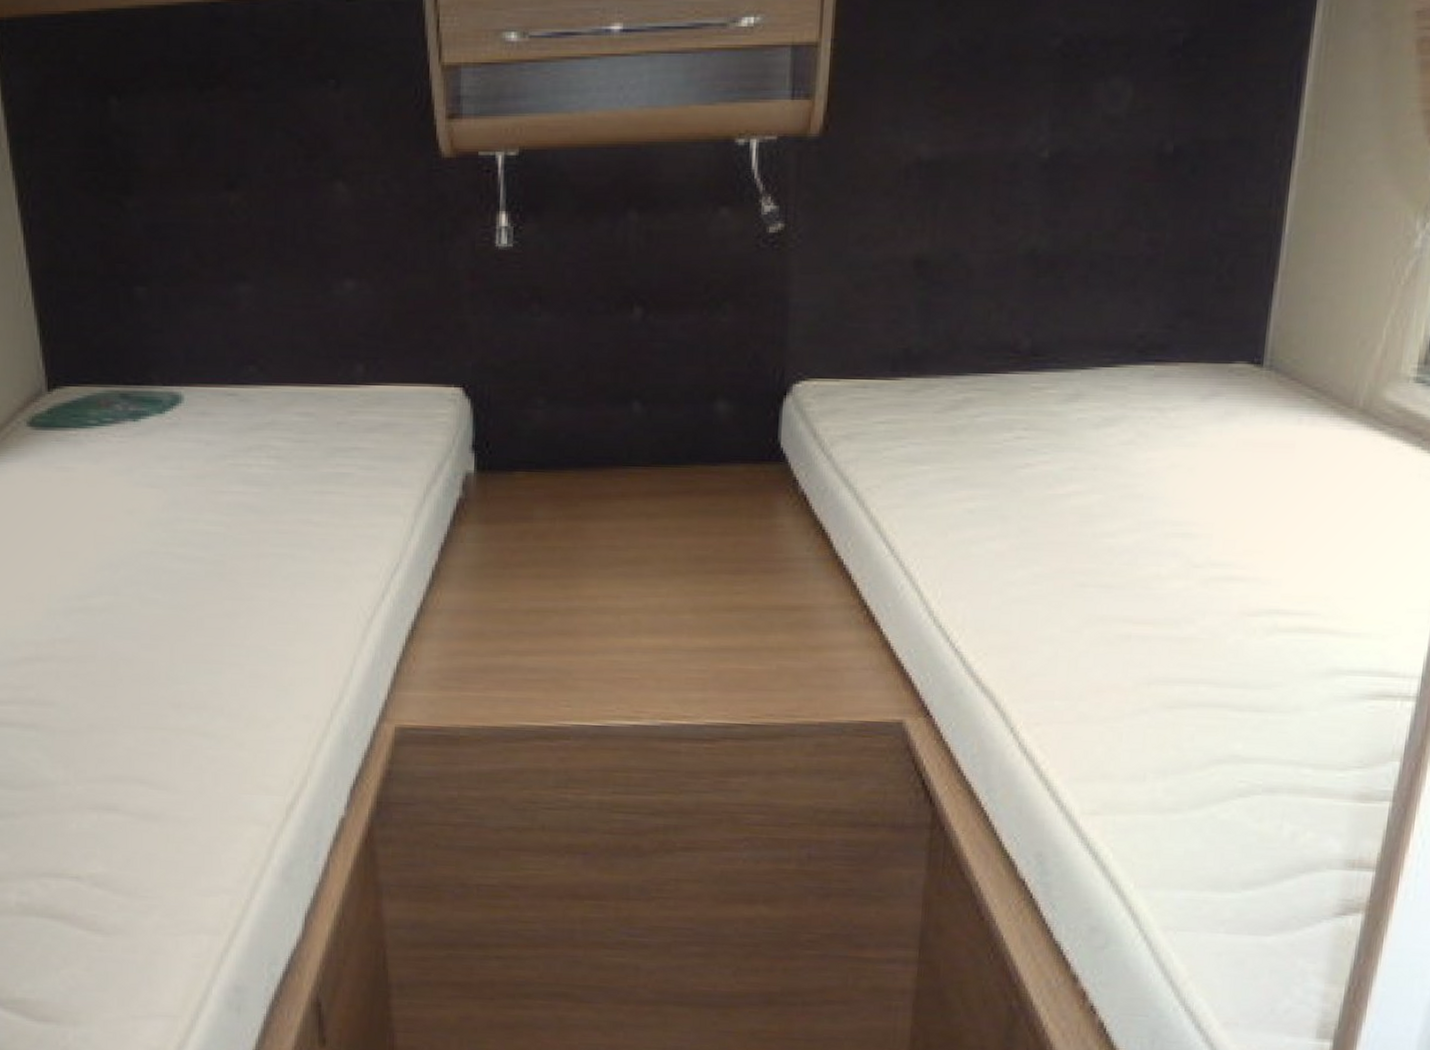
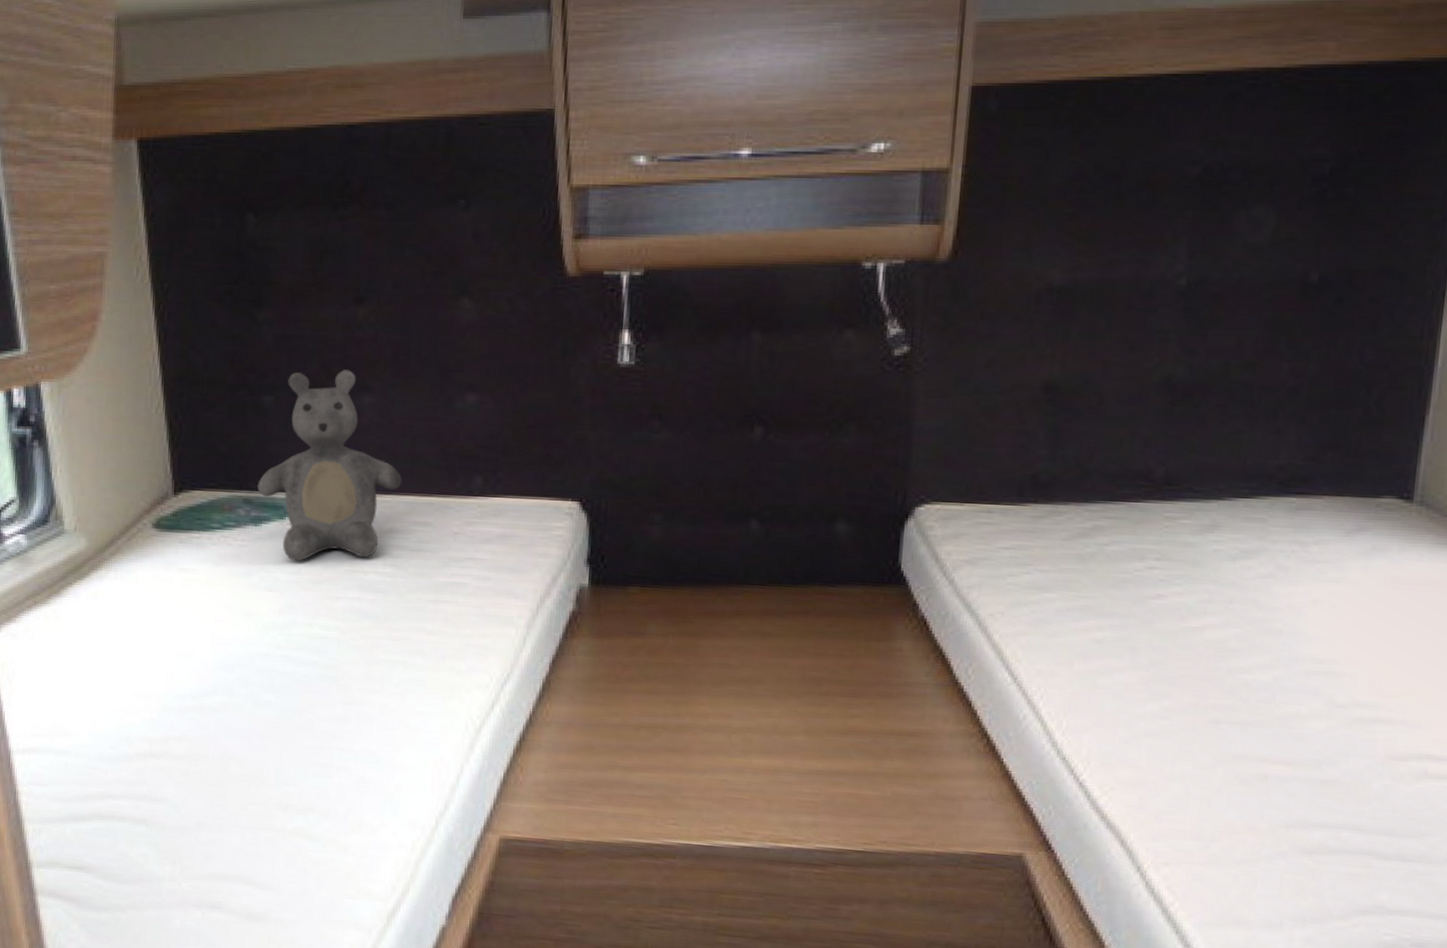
teddy bear: none [134,258,283,456] -> present [257,370,402,561]

